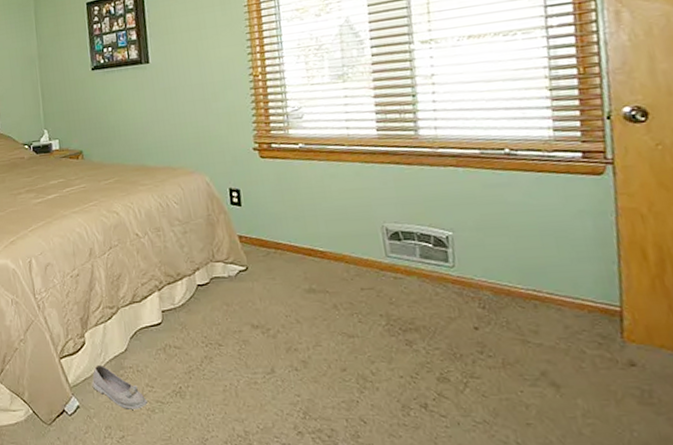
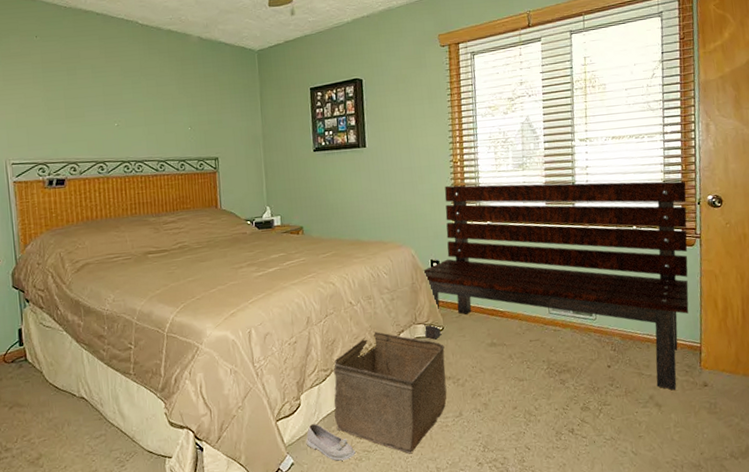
storage bin: none [119,267,255,411] -> present [333,331,447,454]
bench: none [220,88,599,367] -> present [423,181,689,390]

